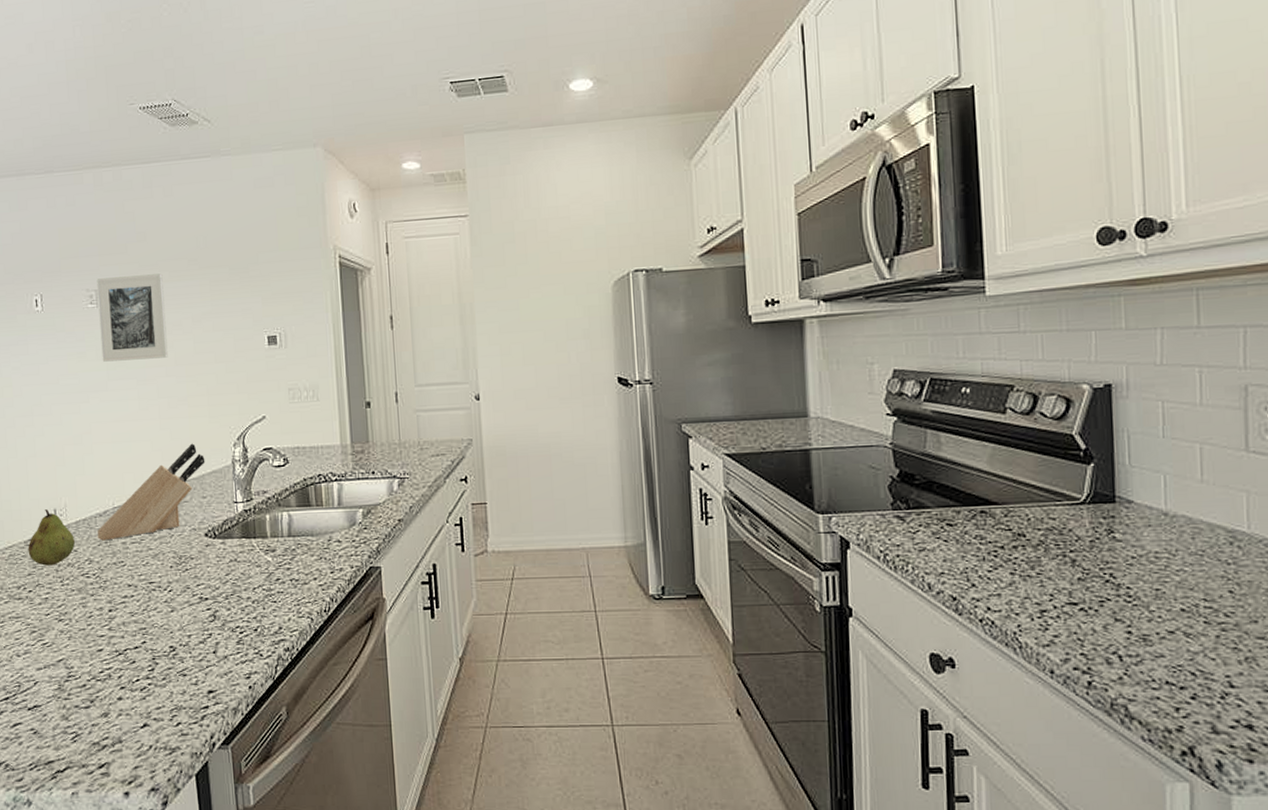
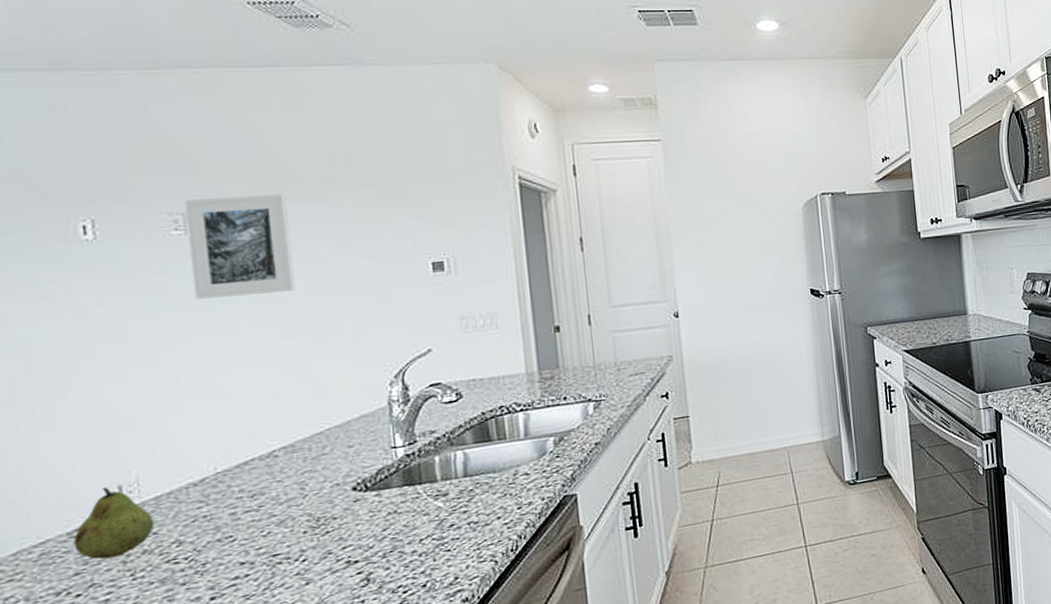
knife block: present [97,443,205,541] -> none [191,386,351,516]

